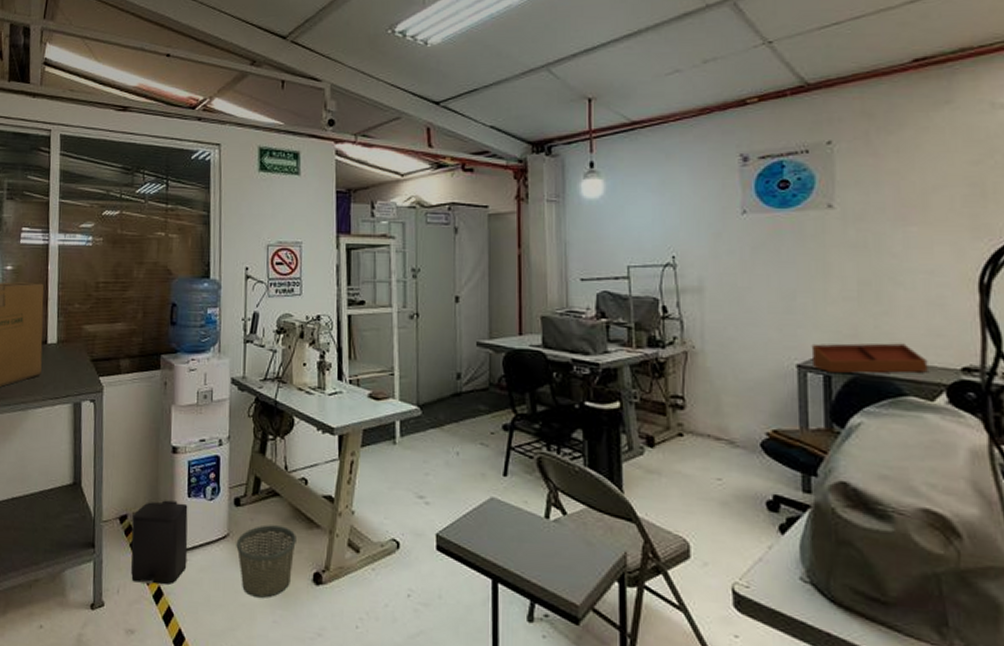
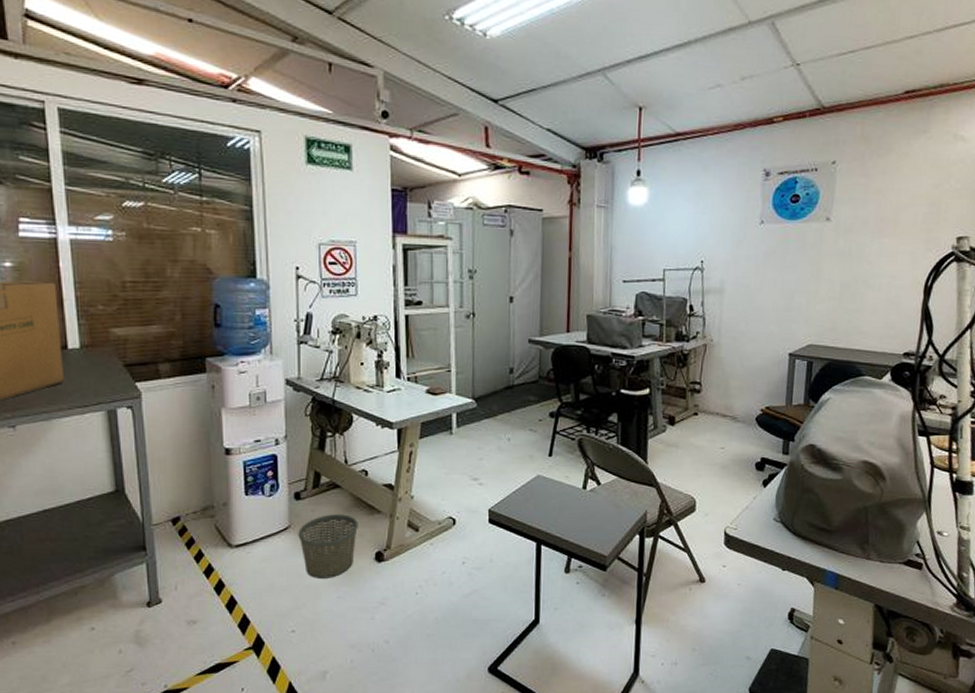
pedal bin: present [131,500,188,585] -> none [186,500,248,578]
storage bin: present [811,343,928,374] -> none [801,334,882,360]

